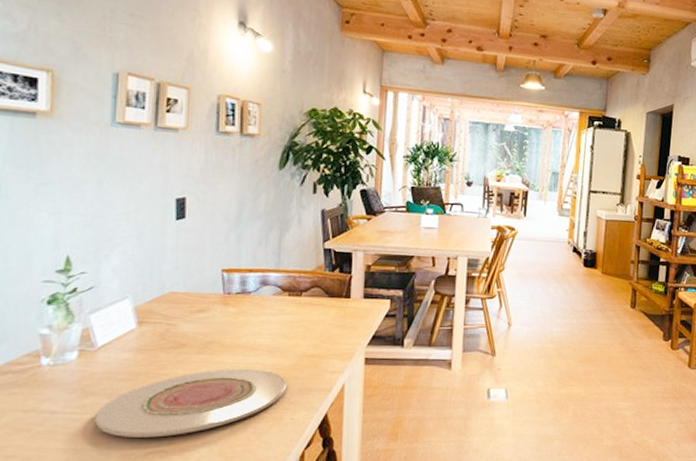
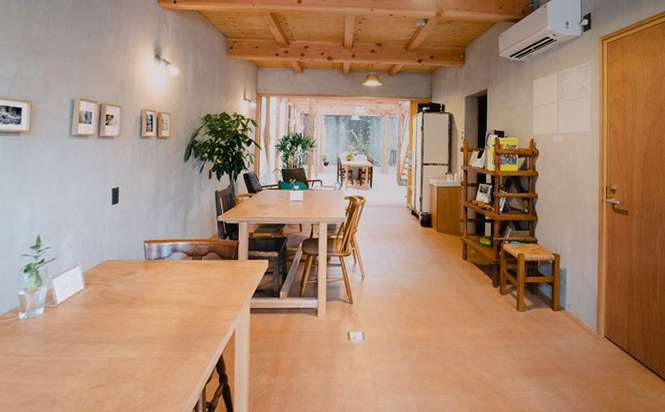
plate: present [95,368,287,438] -> none [54,318,192,375]

